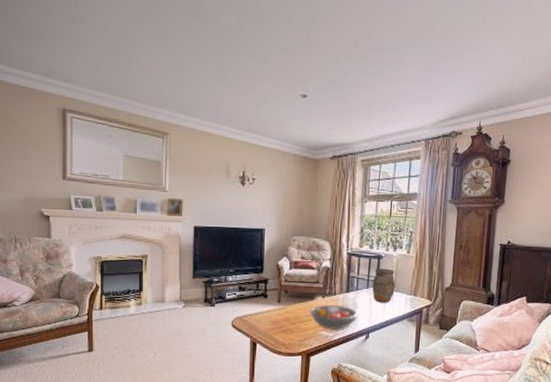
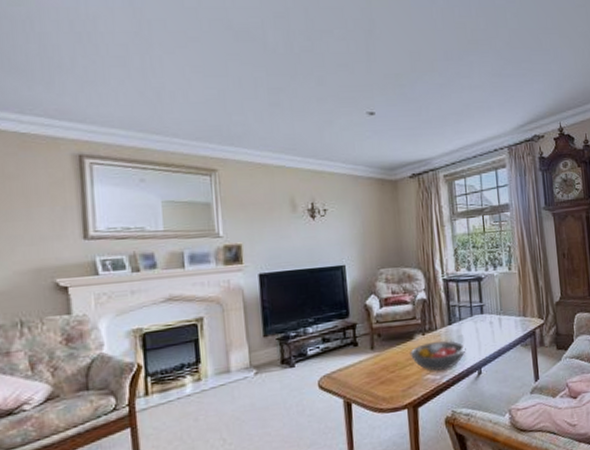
vase: present [372,268,395,303] -> none [476,290,502,331]

